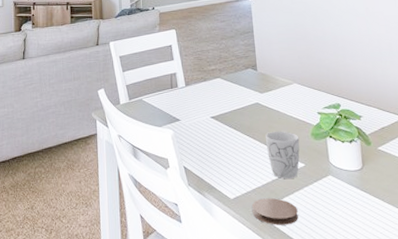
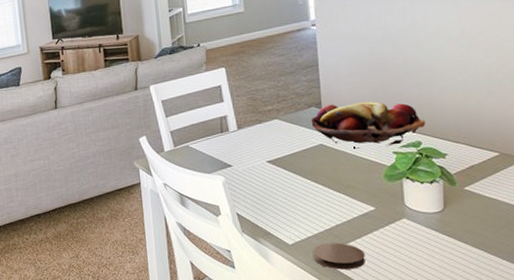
fruit basket: none [248,65,343,108] -> present [311,101,426,149]
mug: present [265,131,300,178] -> none [329,173,370,223]

